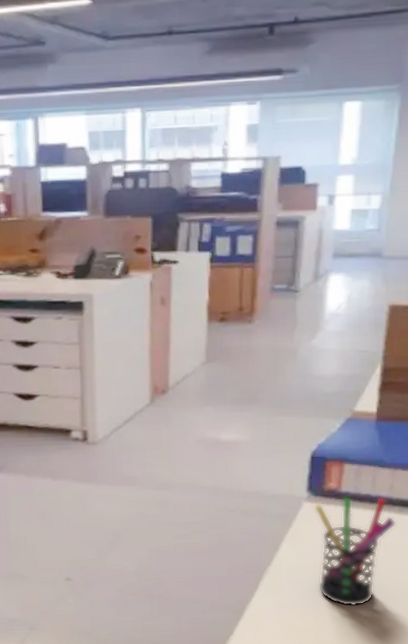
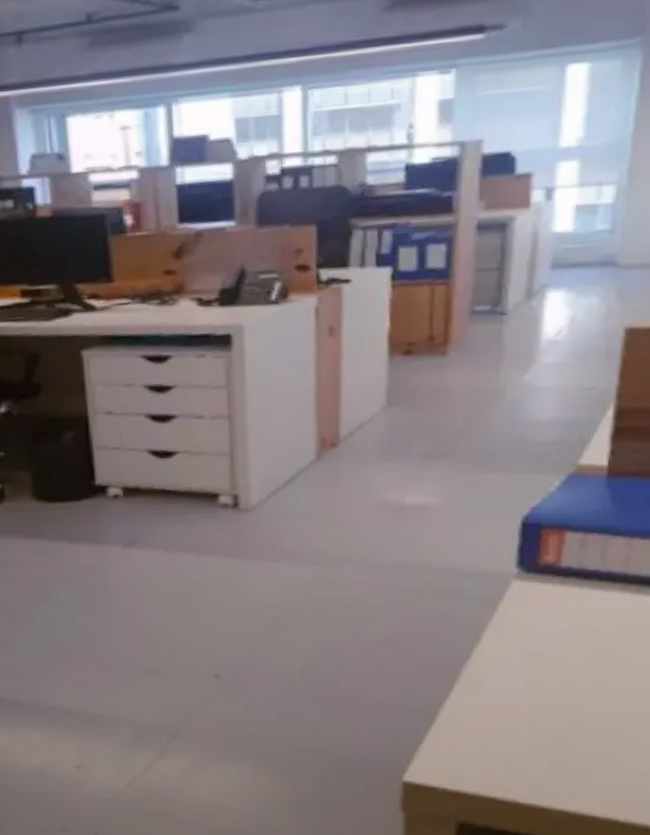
pen holder: present [313,496,396,607] -> none [525,572,633,710]

